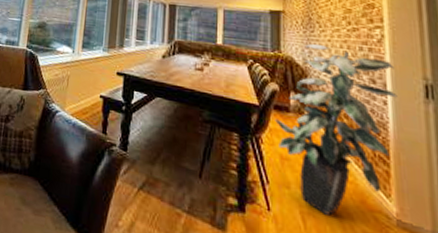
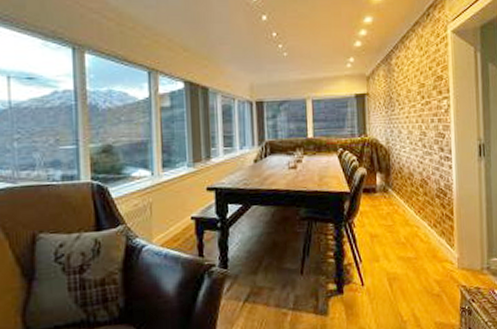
indoor plant: present [275,43,398,216] -> none [364,122,459,275]

